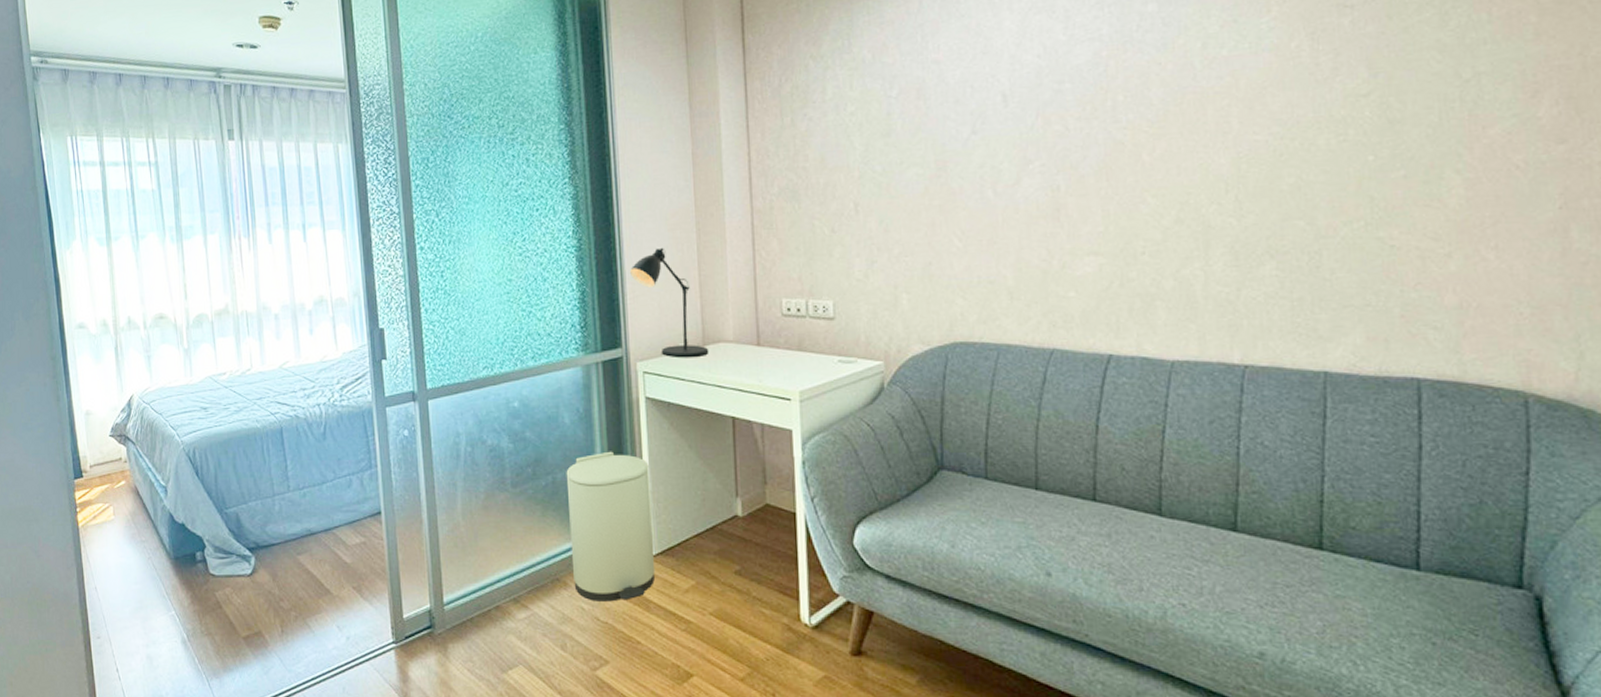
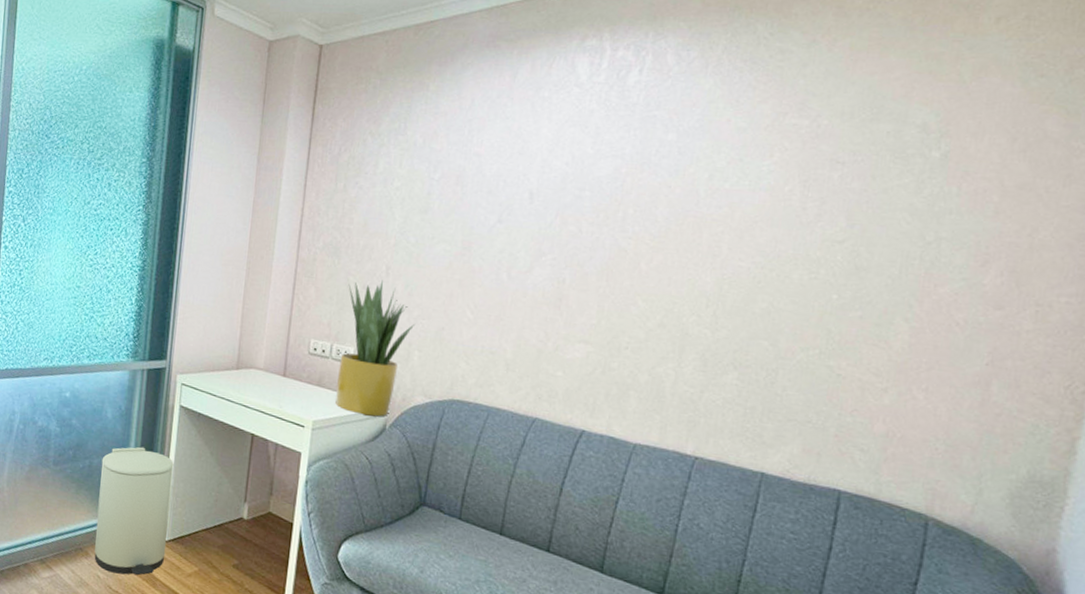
desk lamp: present [629,247,708,358] -> none [182,278,240,378]
planter: none [814,219,898,376] -> present [335,280,416,417]

